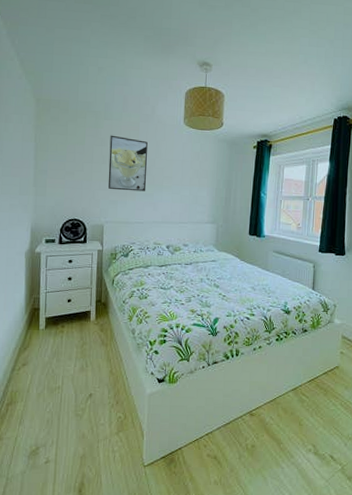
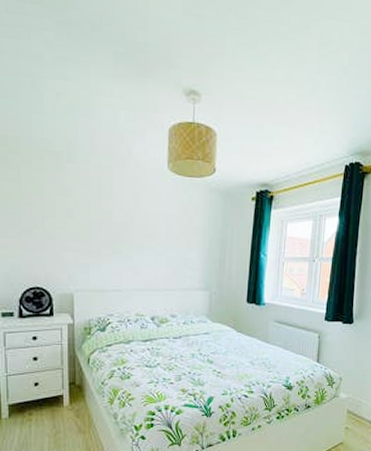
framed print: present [108,135,148,192] -> none [76,182,124,253]

